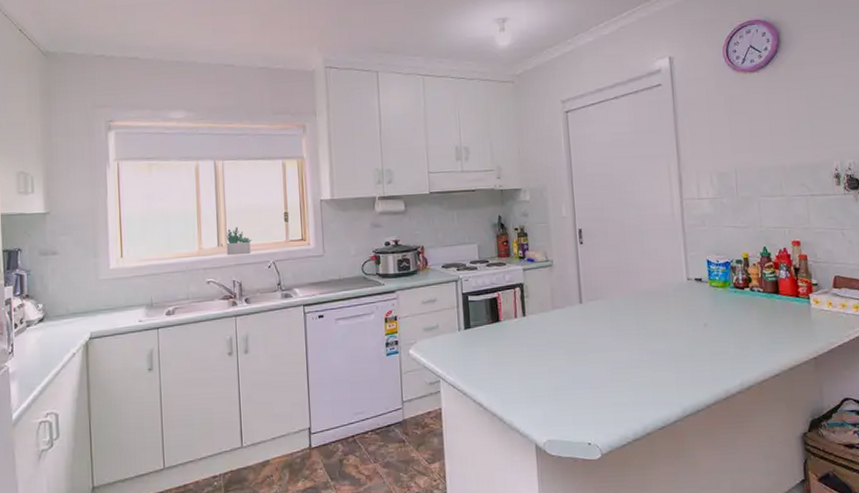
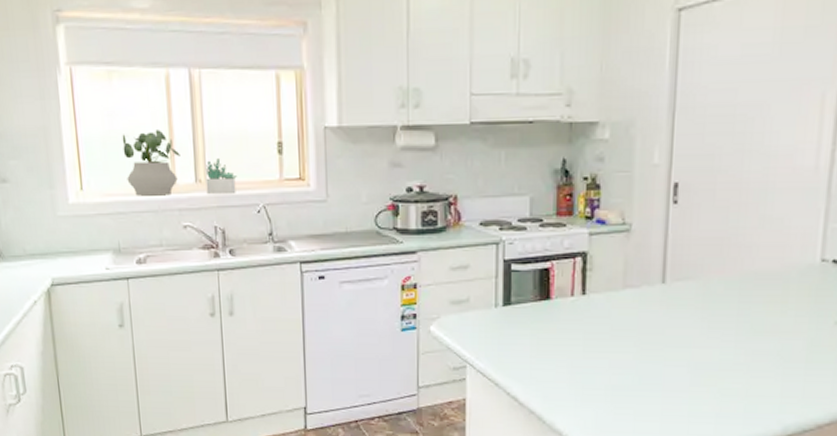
potted plant: none [158,207,206,260] -> present [122,130,180,196]

